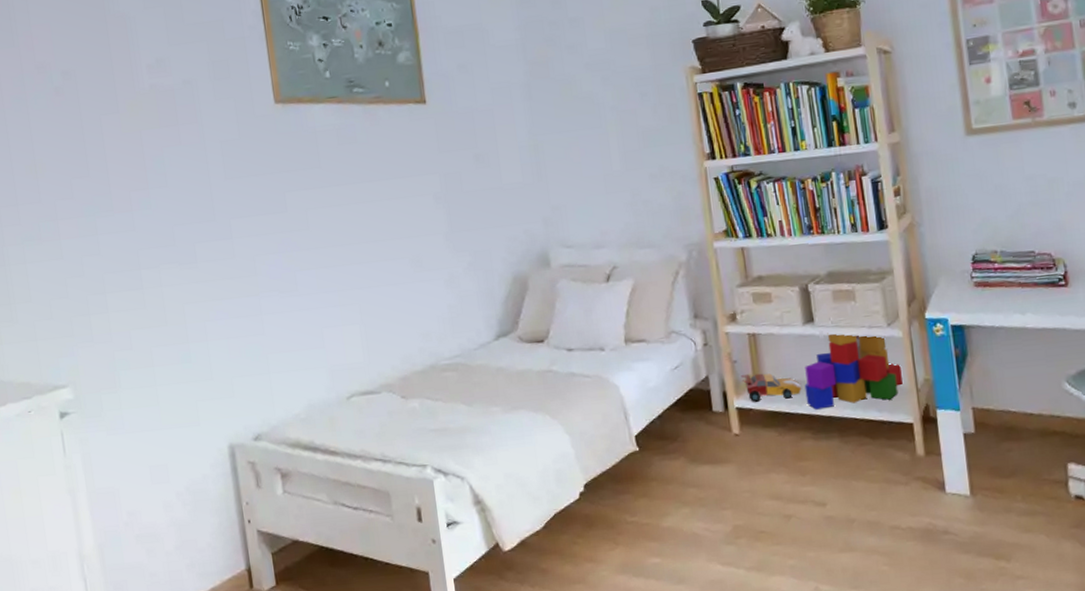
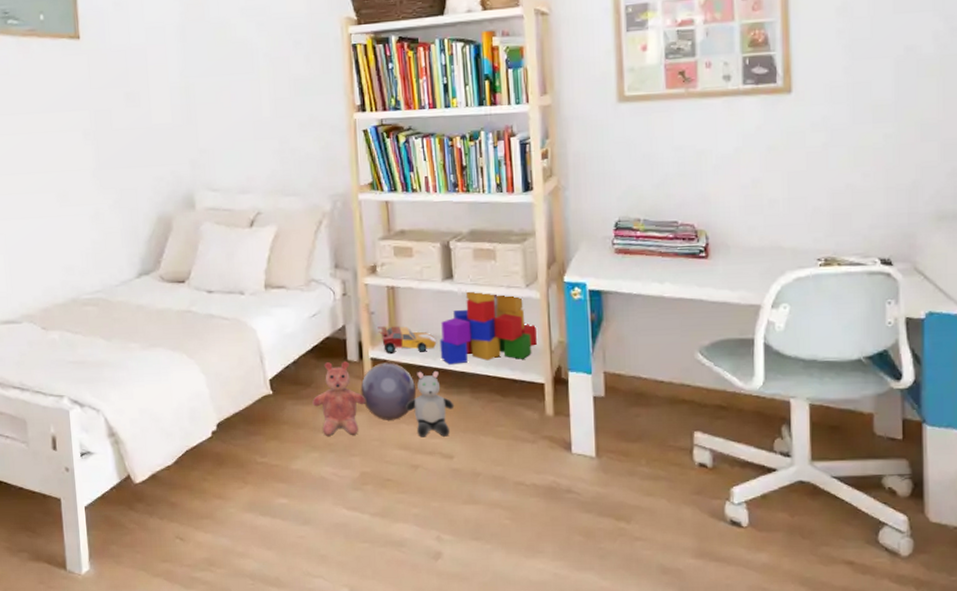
teddy bear: none [680,413,735,490] -> present [312,361,367,436]
ball: none [728,411,785,471] -> present [360,362,417,420]
stuffed animal: none [774,416,824,486] -> present [405,370,455,437]

